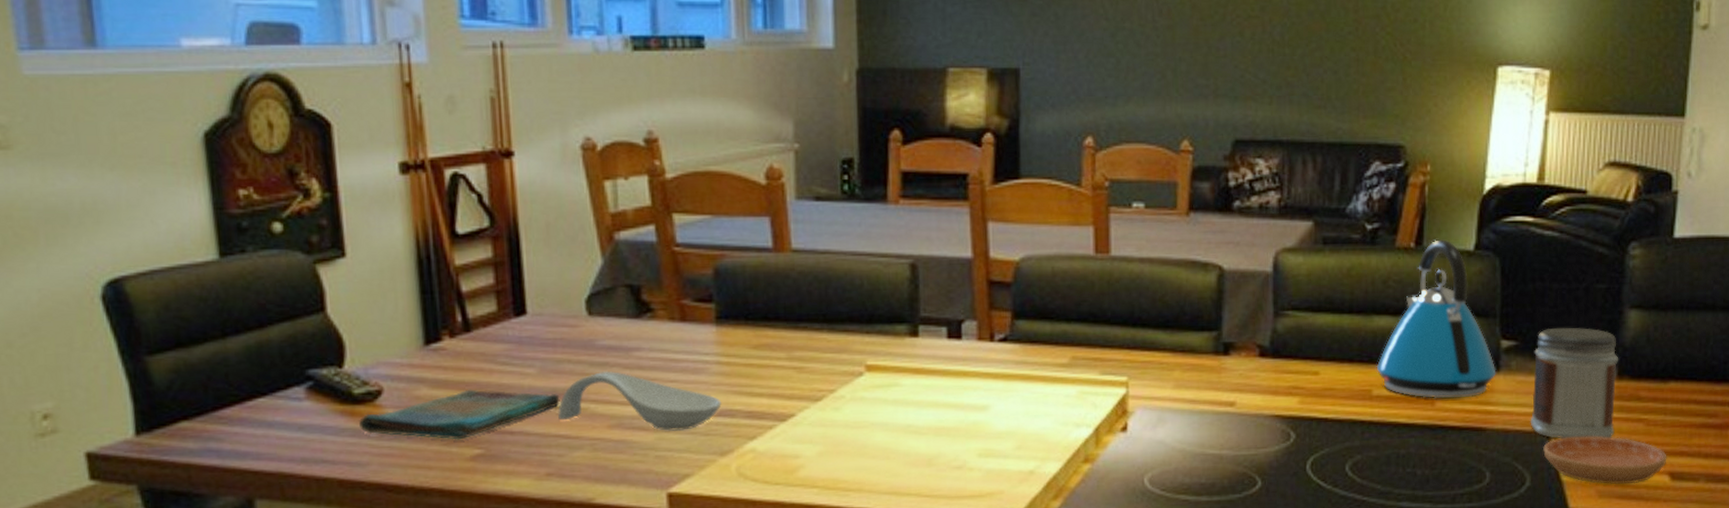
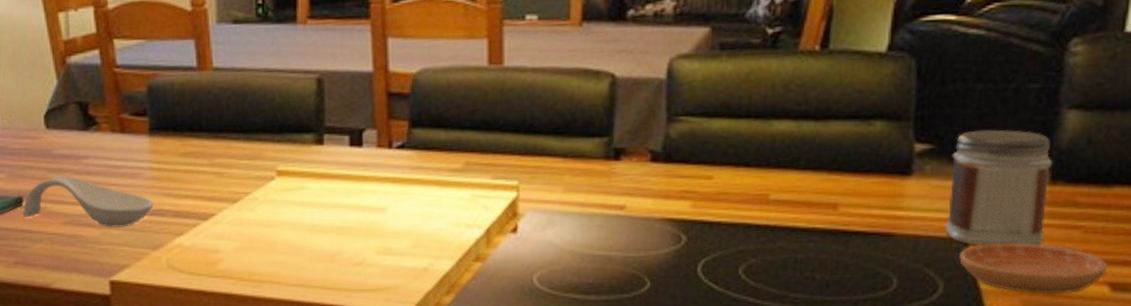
kettle: present [1376,239,1496,399] -> none [774,41,908,204]

